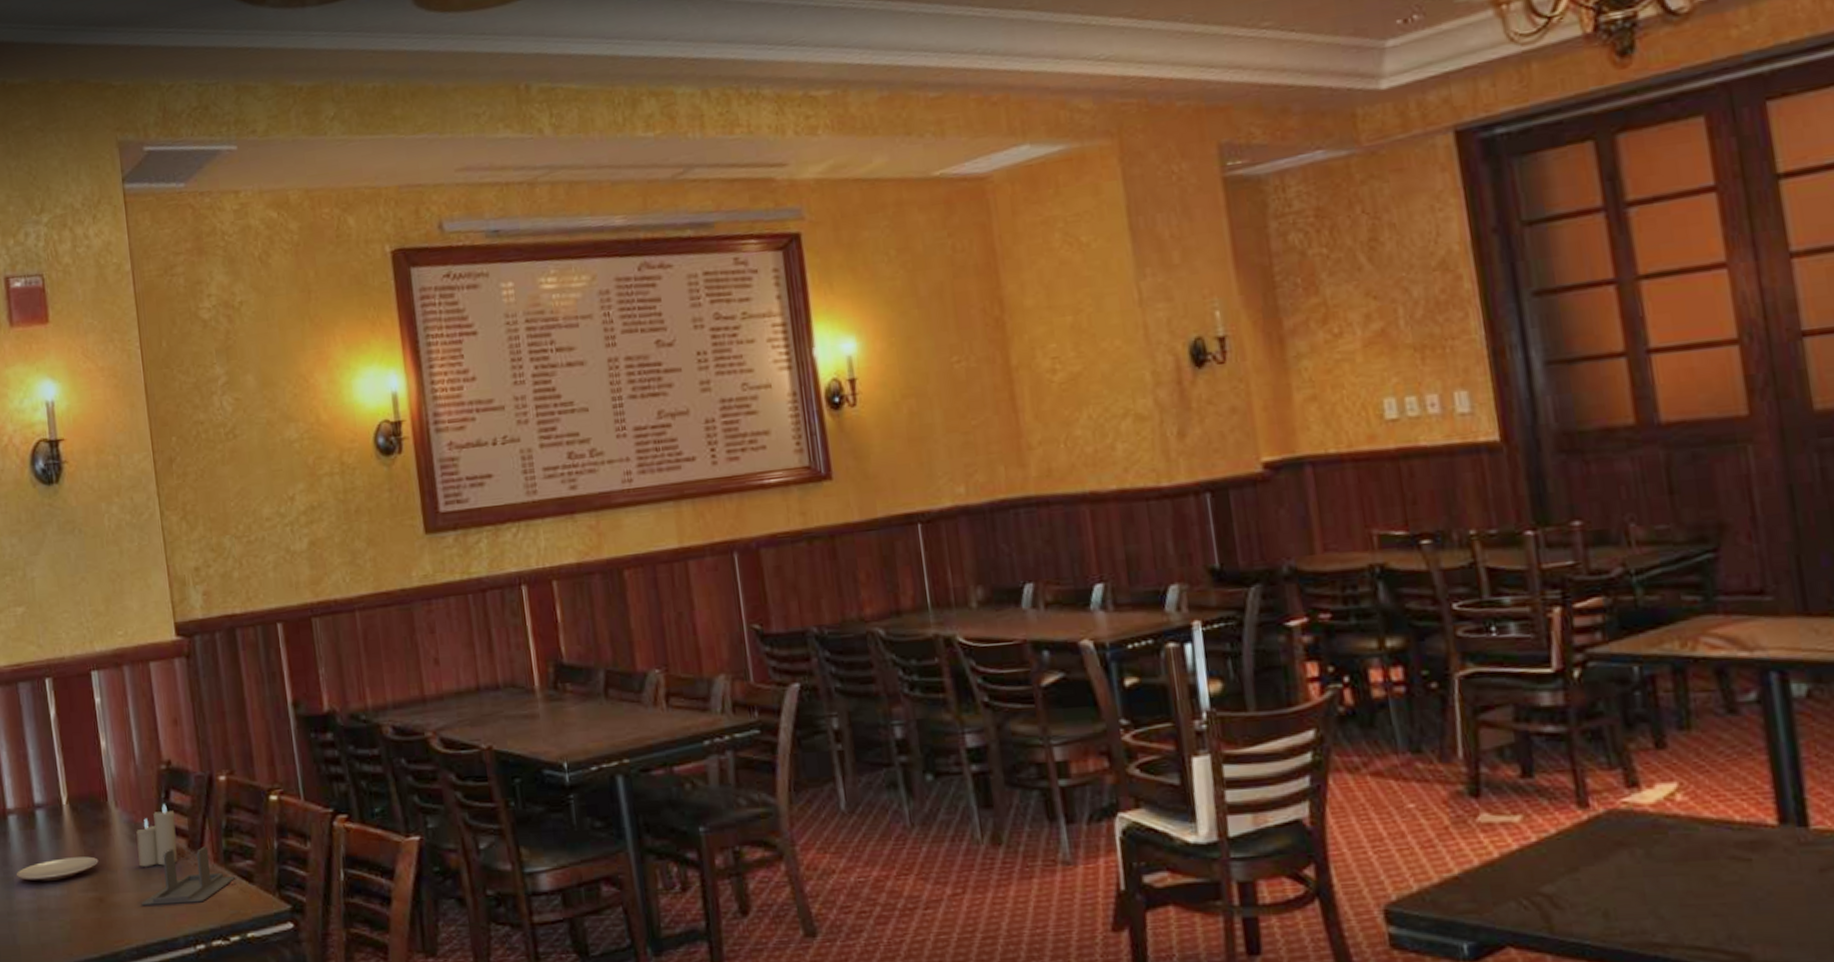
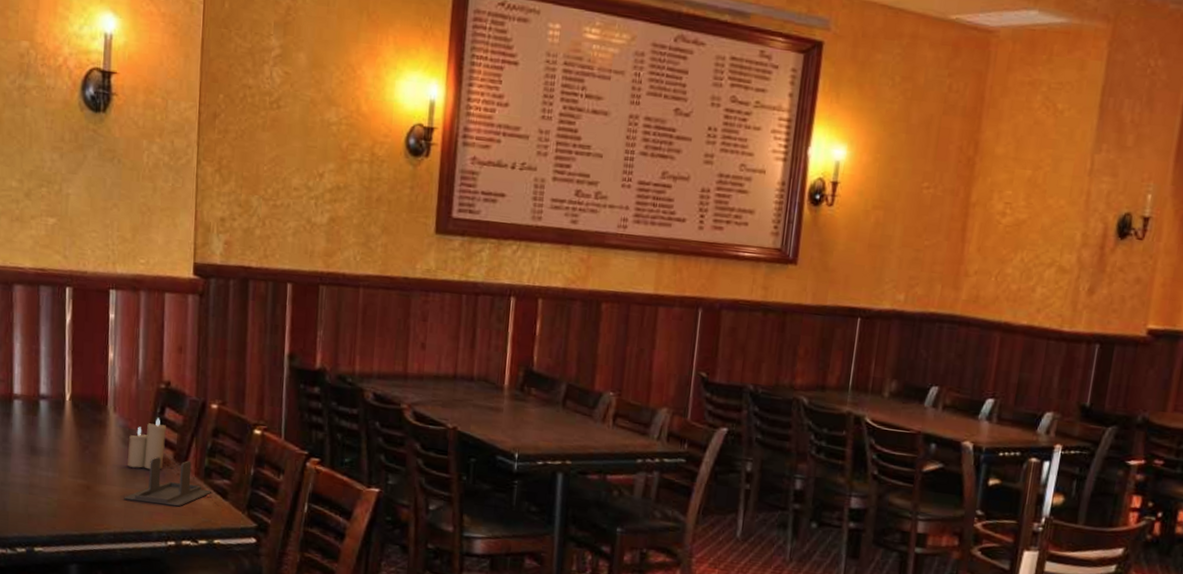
plate: present [17,856,99,881] -> none [15,445,91,464]

